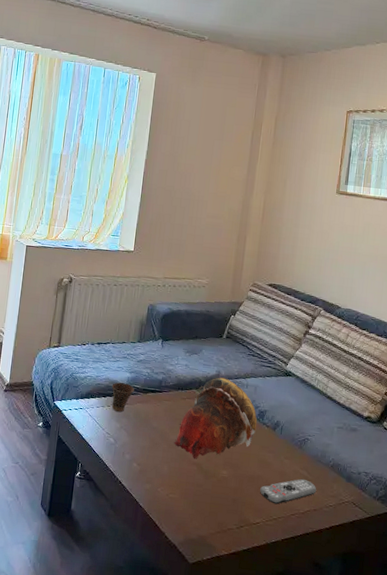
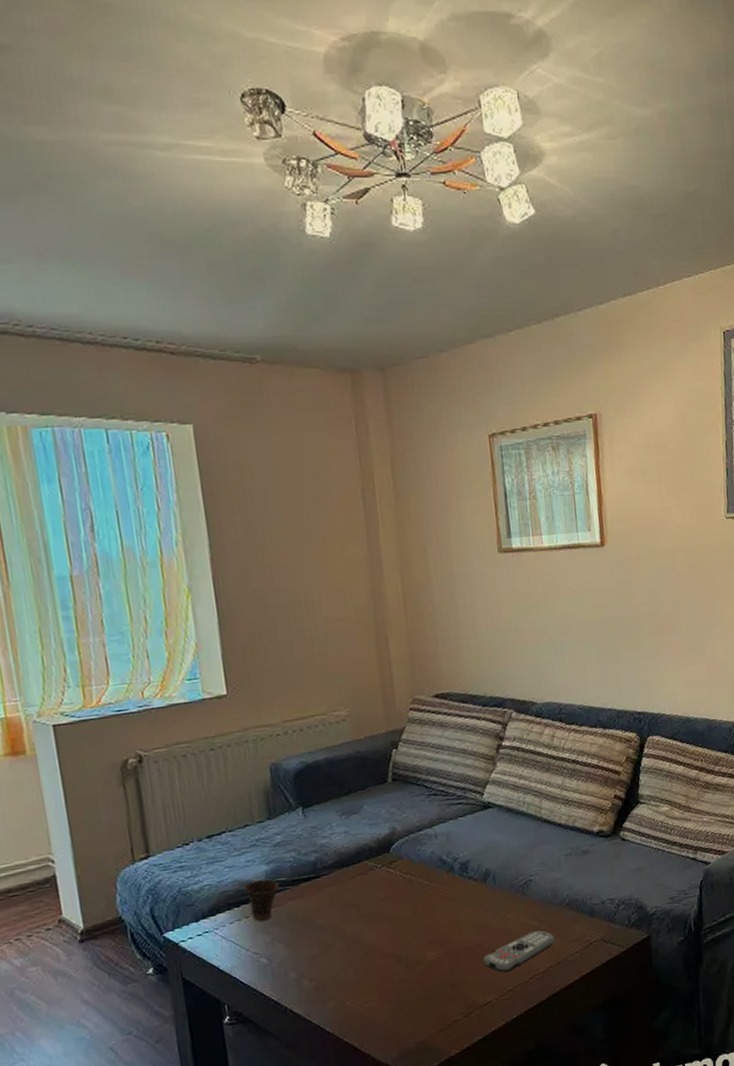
decorative bowl: present [173,377,257,459] -> none [353,834,461,950]

